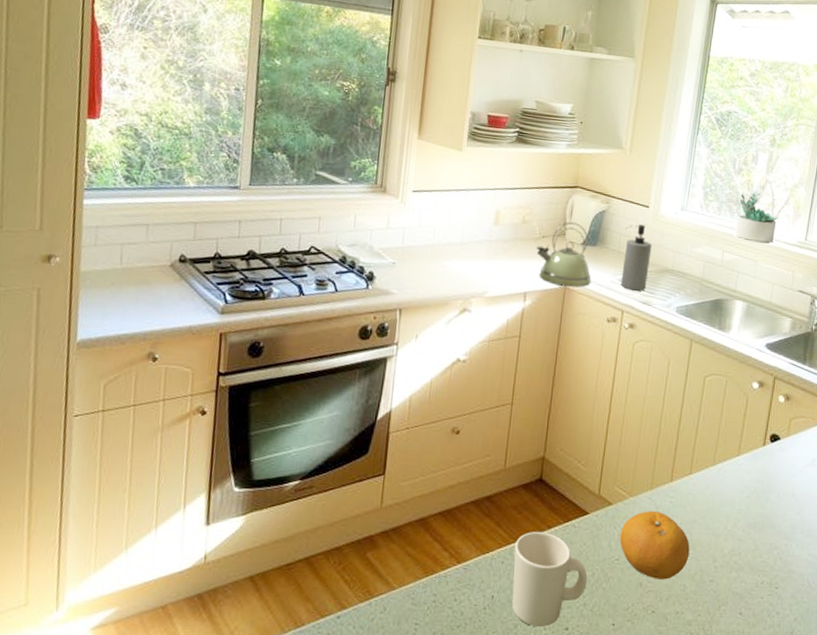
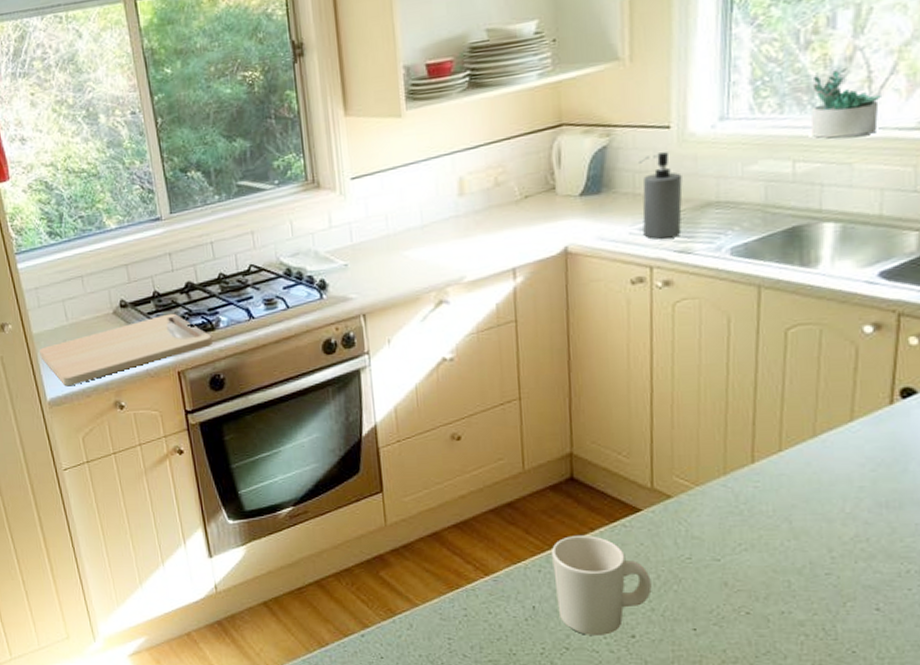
cutting board: none [82,276,261,330] -> present [39,313,212,387]
kettle: present [536,222,591,288] -> none [519,170,601,253]
fruit: present [620,511,690,580] -> none [688,500,792,577]

